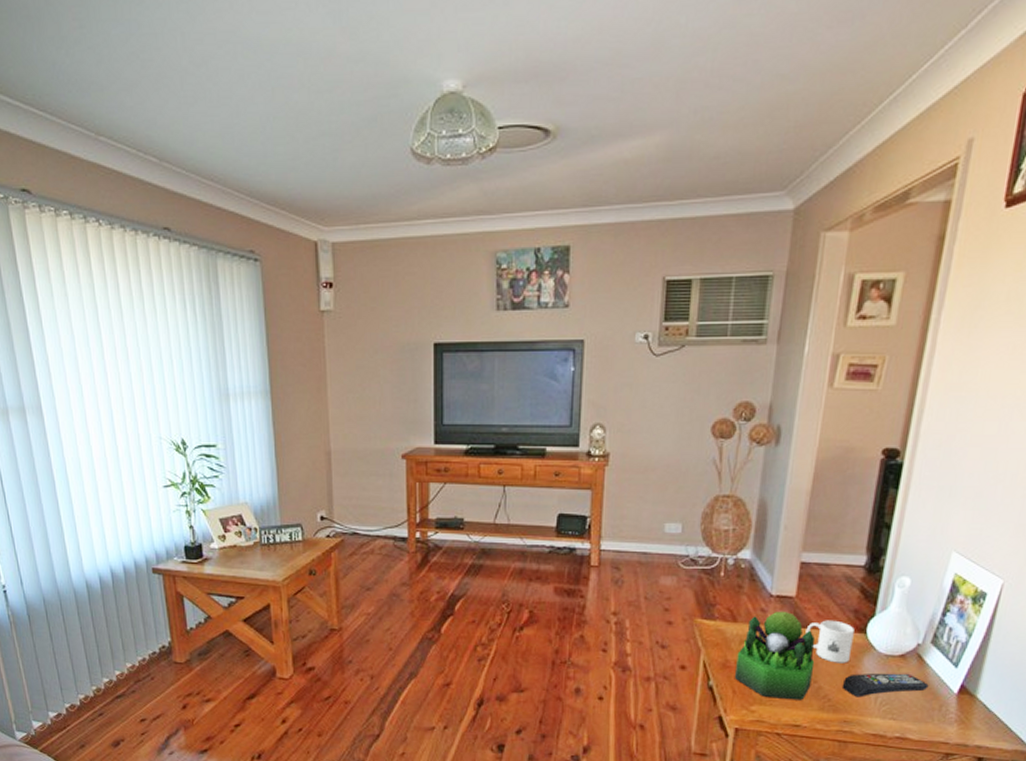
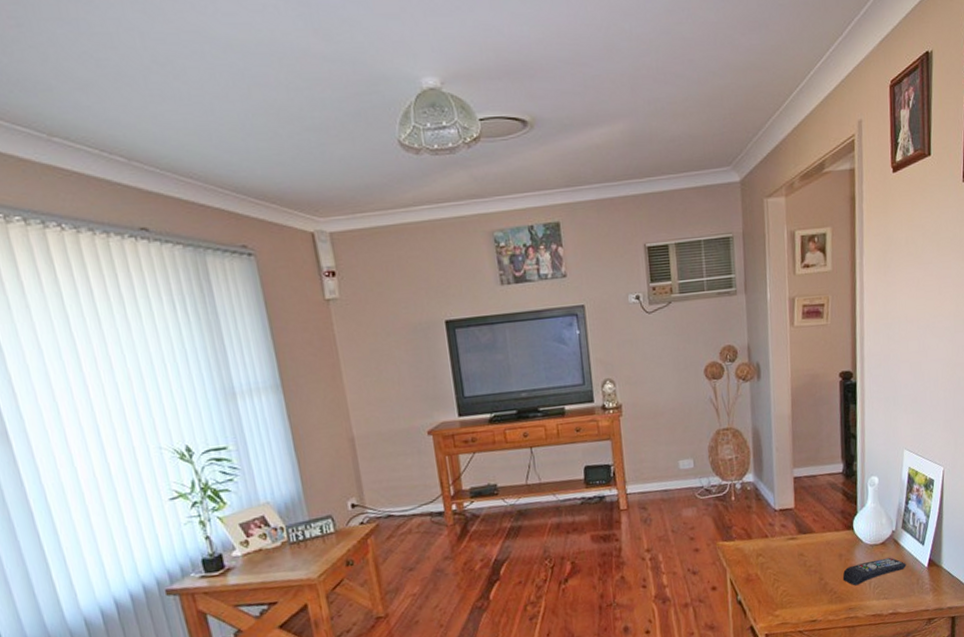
plant: present [734,611,815,700] -> none [756,522,819,601]
mug: present [806,620,855,663] -> none [807,522,845,560]

